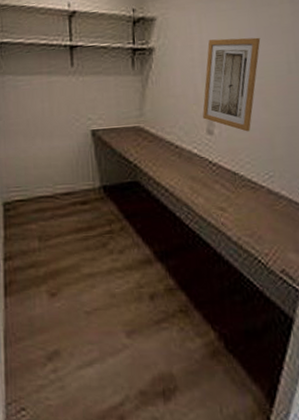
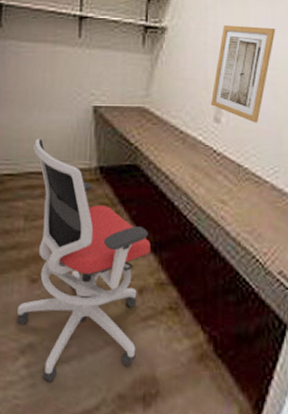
office chair: none [40,164,158,384] -> present [17,138,151,383]

